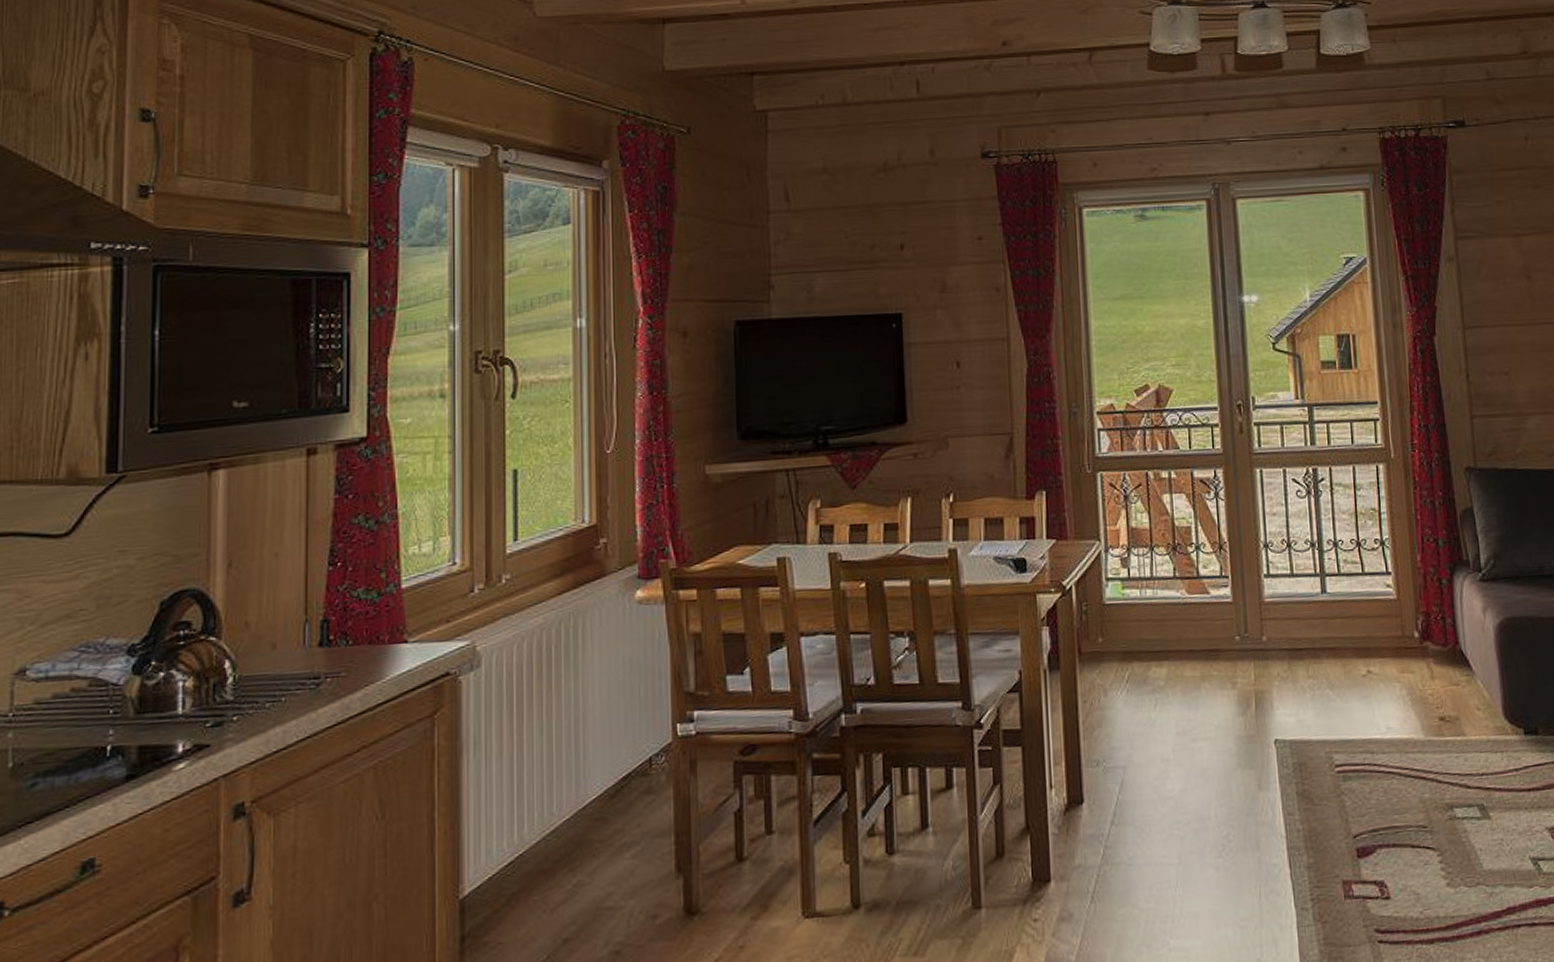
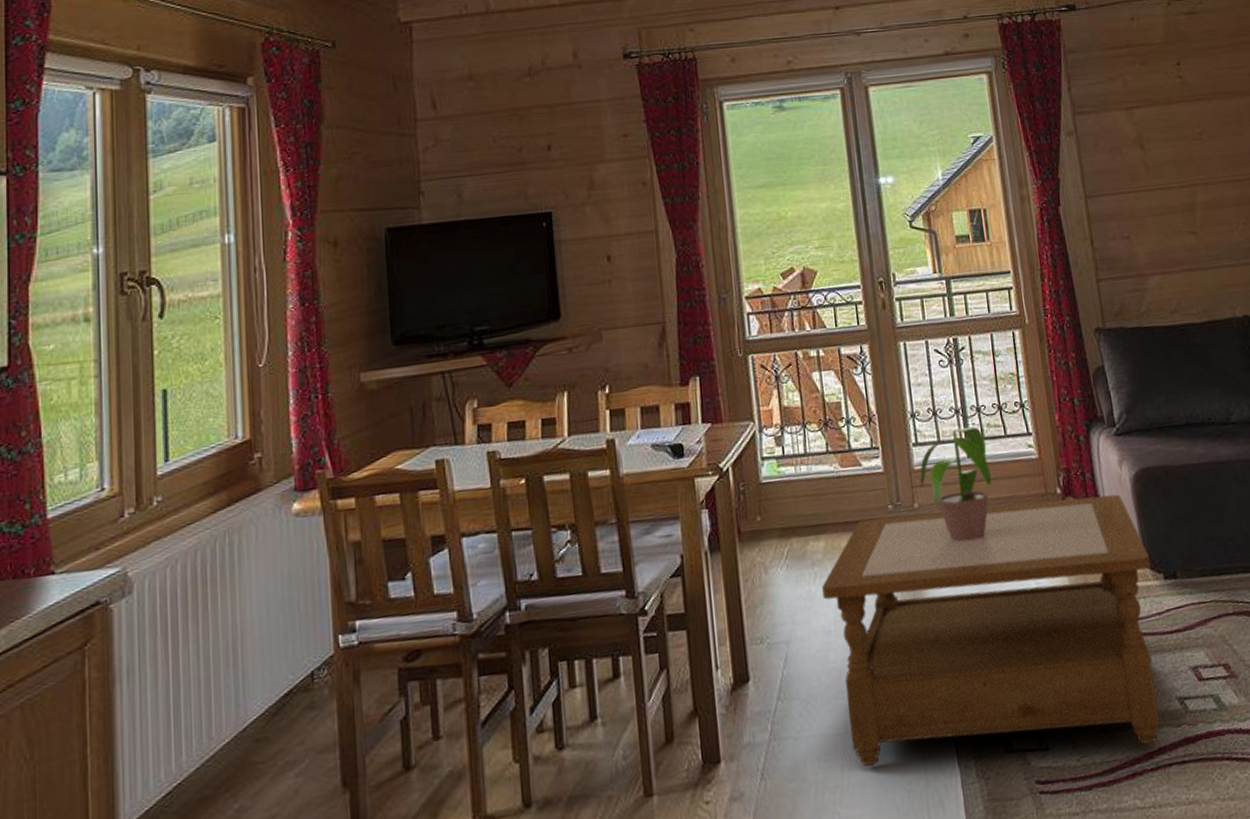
coffee table: none [1162,642,1510,903] -> present [822,494,1160,767]
potted plant: none [1269,561,1346,680] -> present [920,427,992,542]

